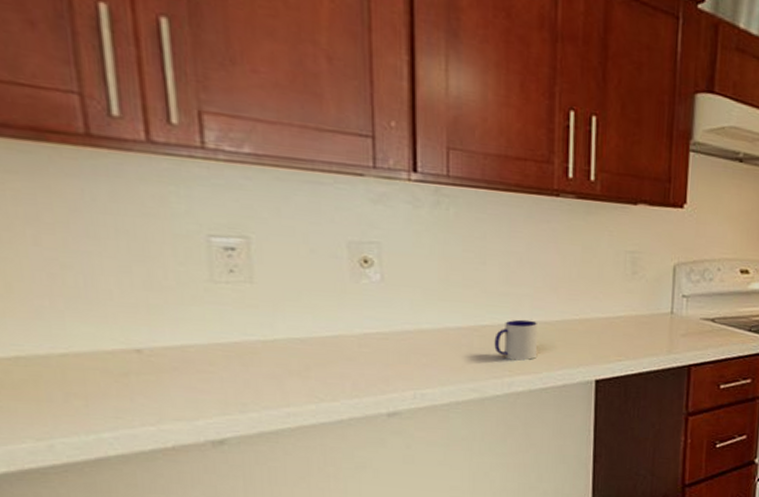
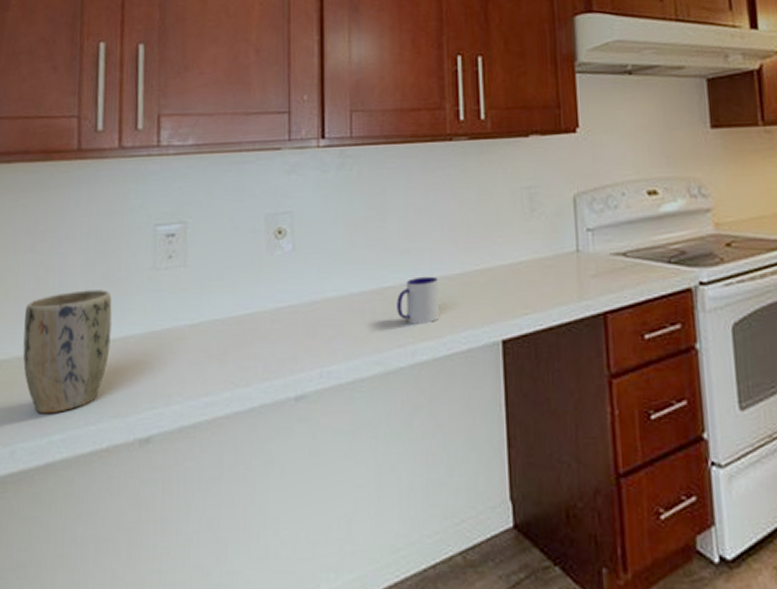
plant pot: none [40,293,164,413] -> present [23,290,112,414]

